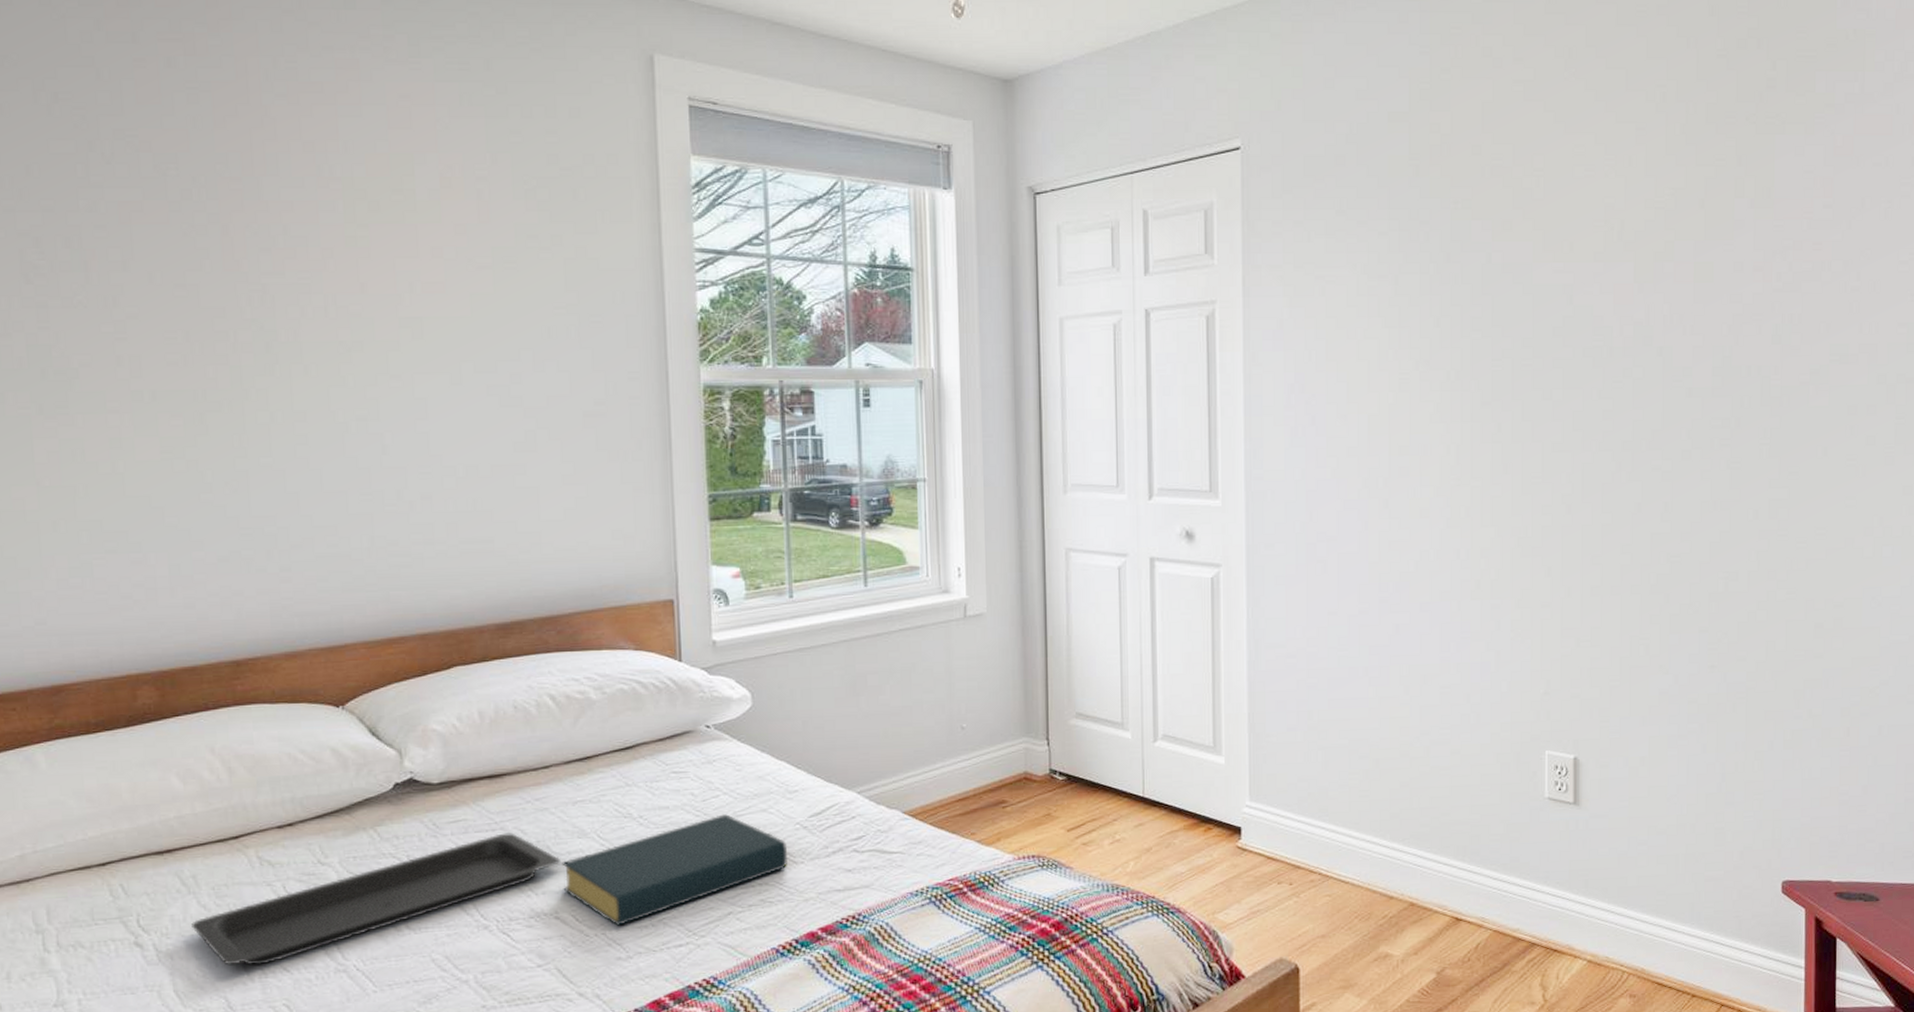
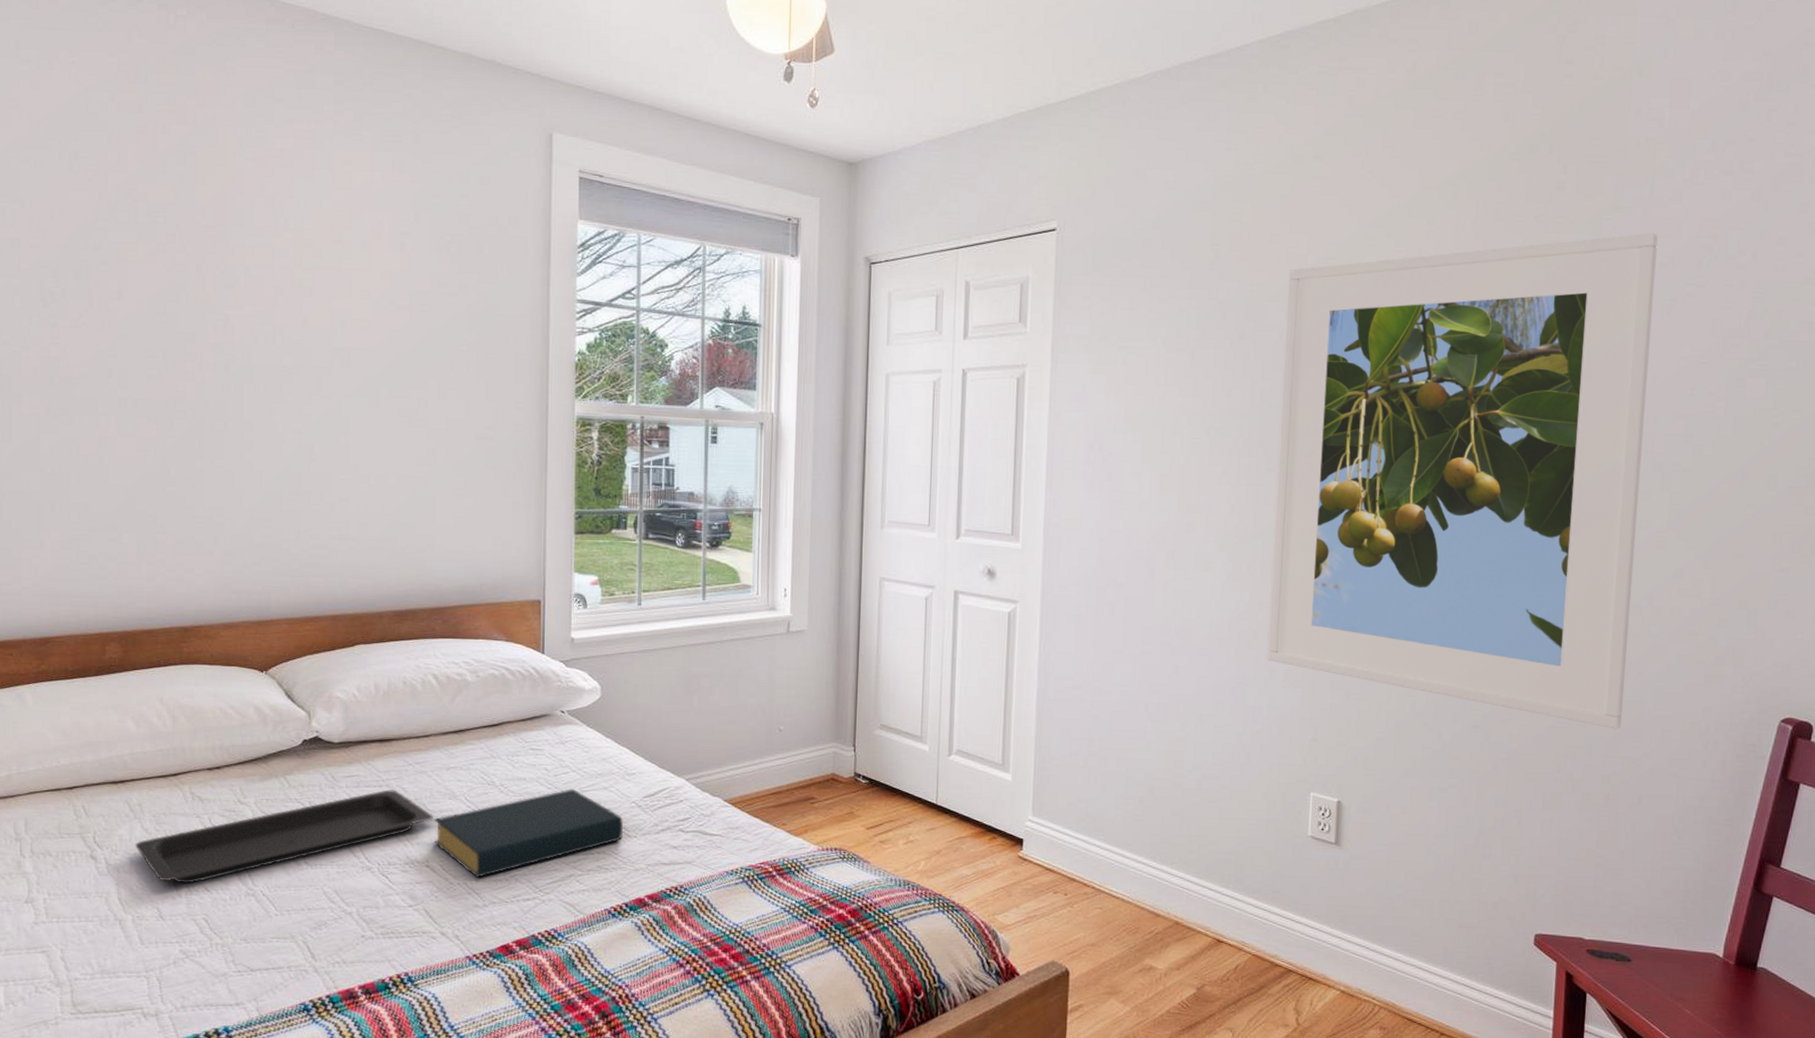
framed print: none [1492,131,1871,659] -> present [1267,233,1658,729]

